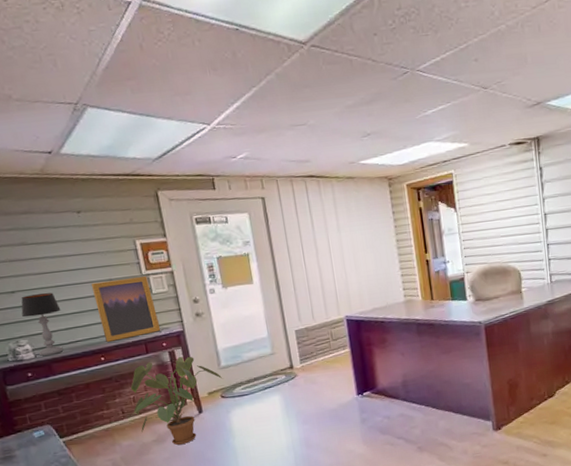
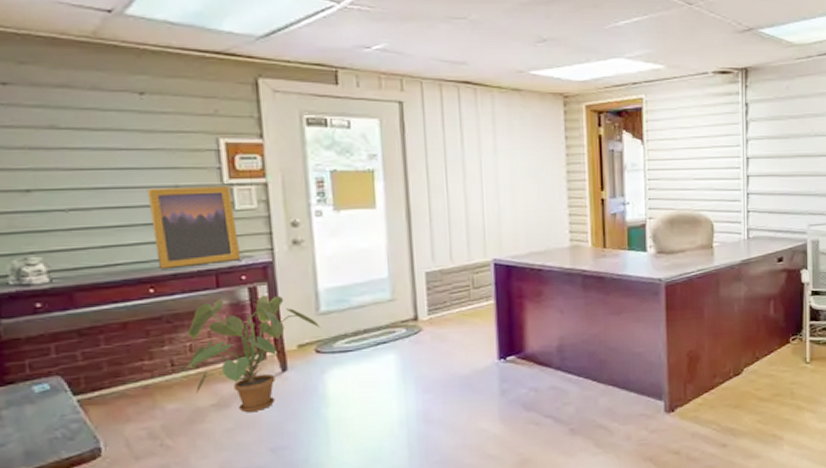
table lamp: present [21,293,63,357] -> none [37,196,98,282]

